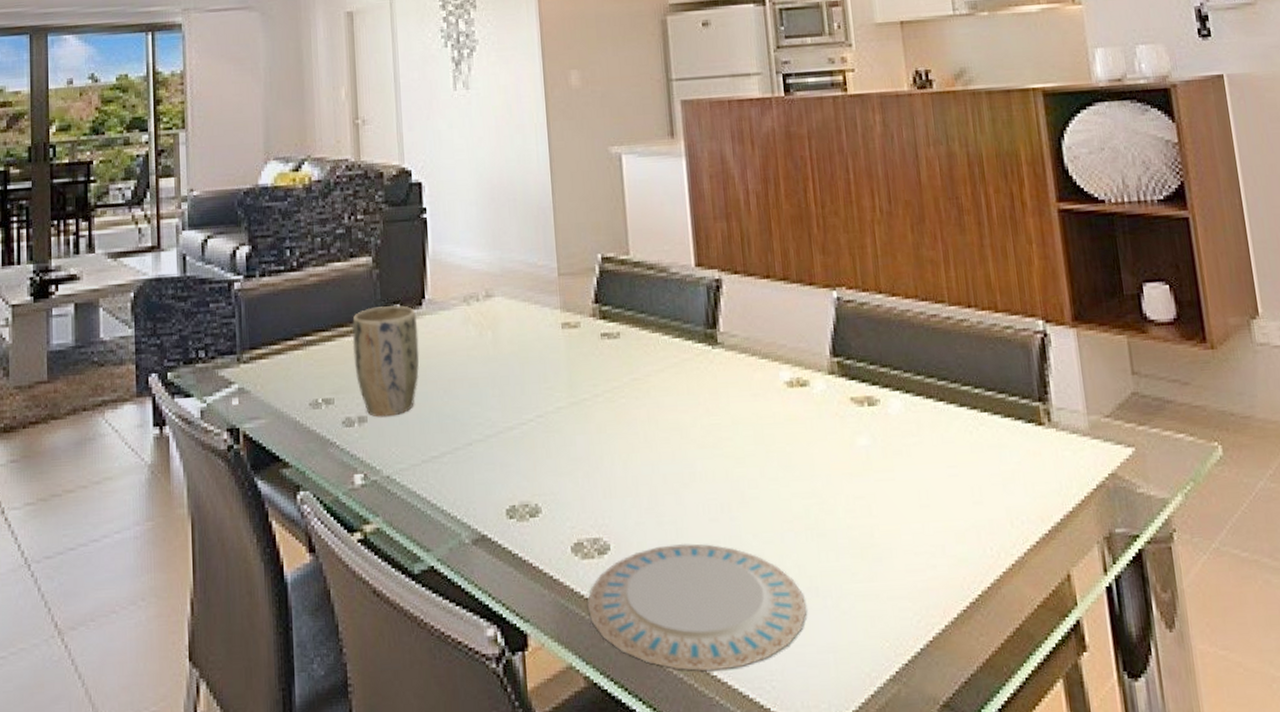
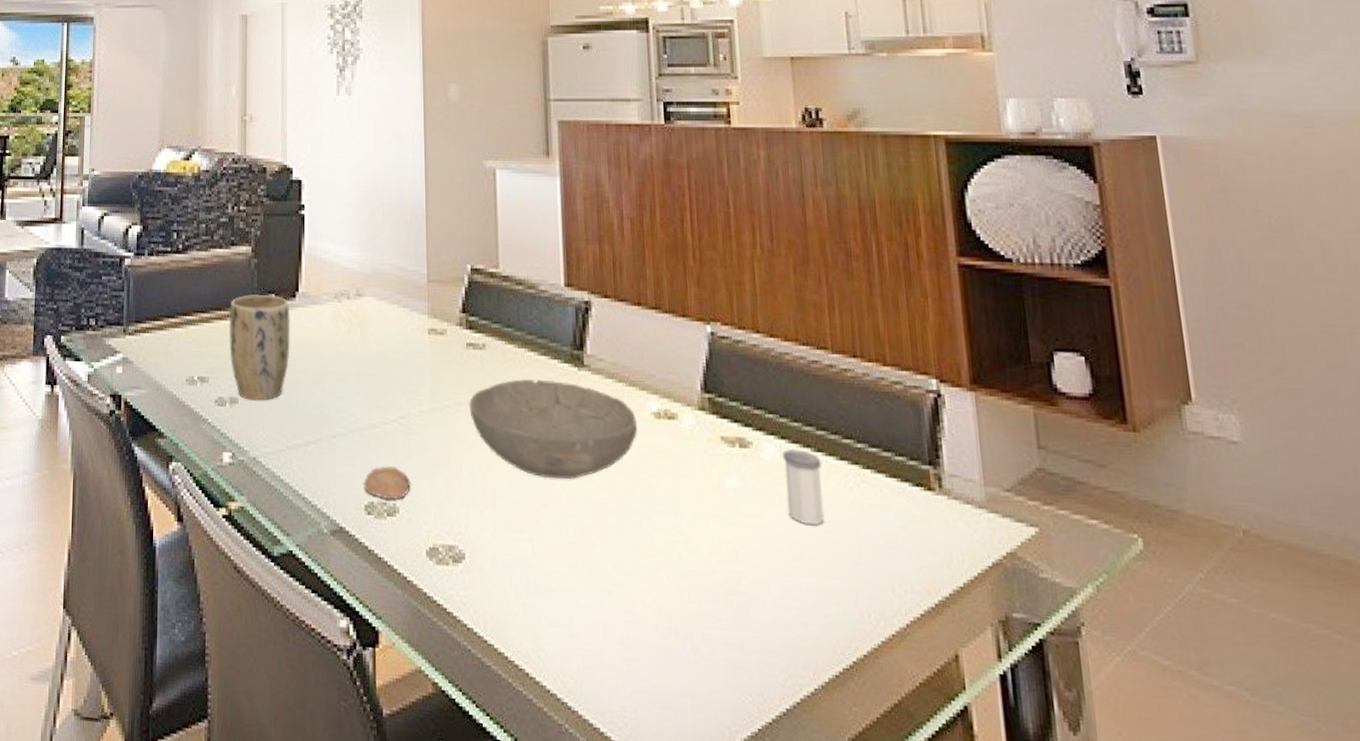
fruit: none [504,467,552,500] -> present [364,466,411,500]
plate: present [587,544,807,672] -> none [439,562,665,698]
bowl: none [606,361,772,460] -> present [469,379,637,479]
salt shaker: none [907,401,948,473] -> present [782,448,825,526]

